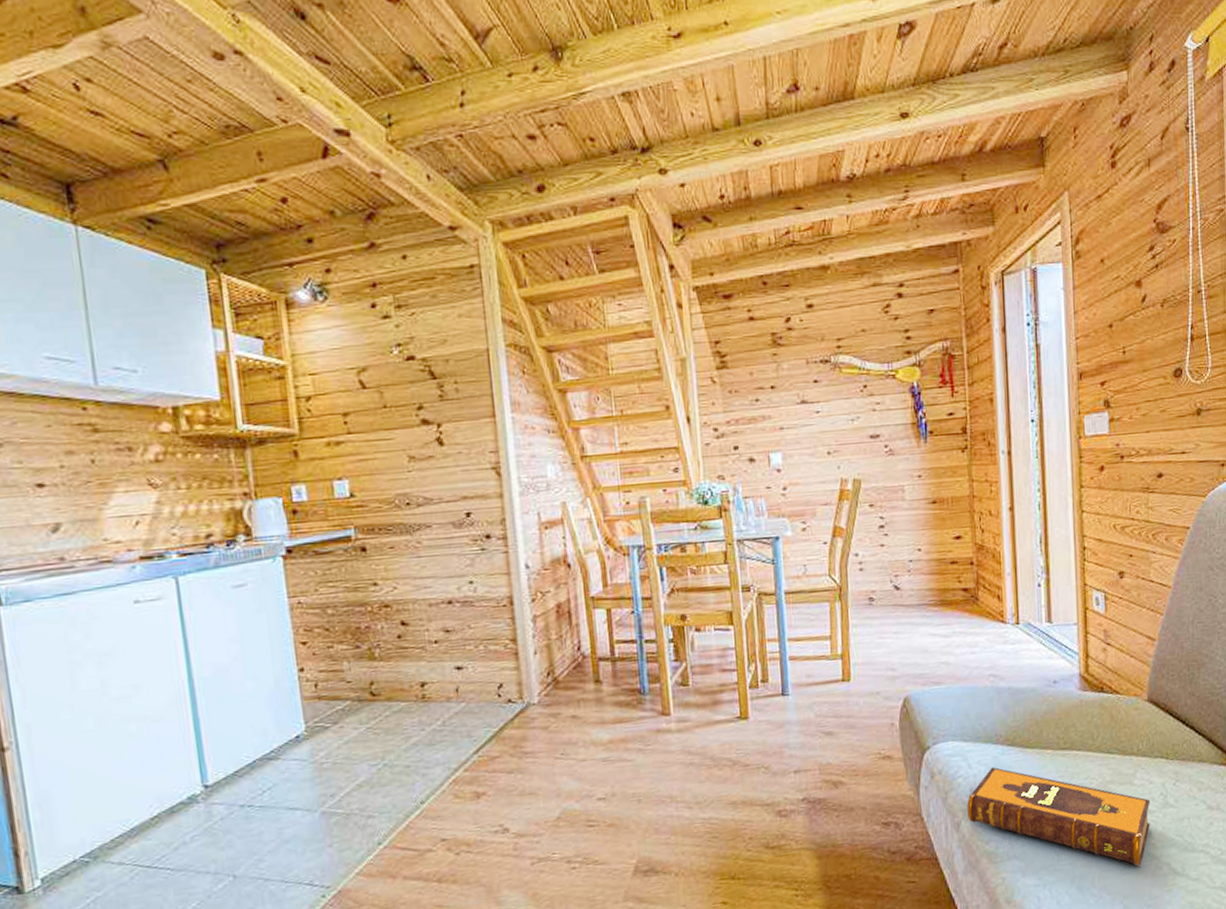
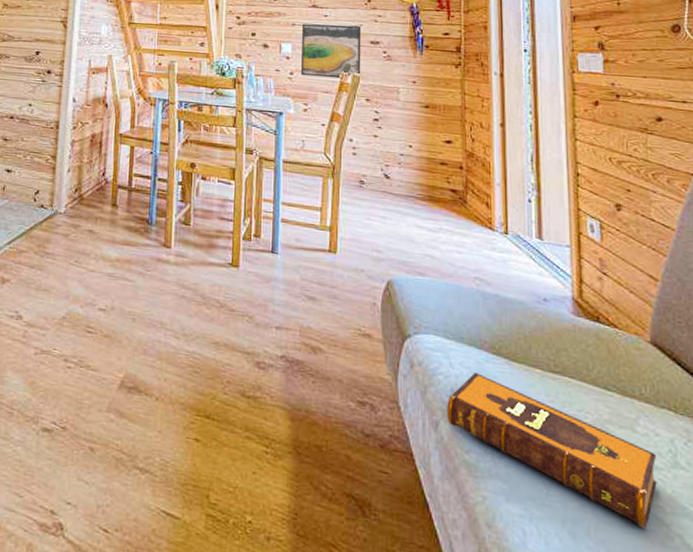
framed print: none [792,419,862,489] -> present [300,23,362,79]

